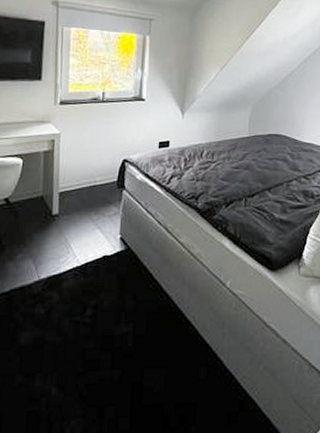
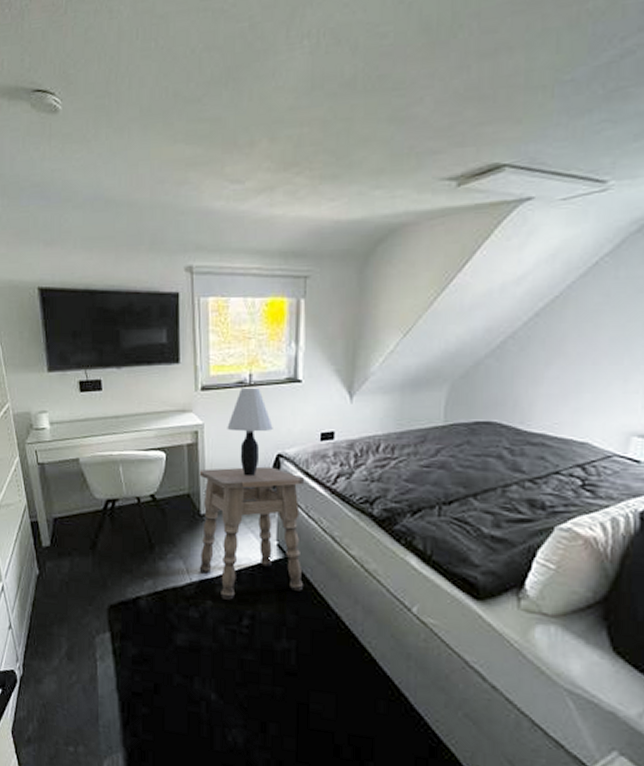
side table: none [47,170,146,293] -> present [199,466,305,600]
table lamp: none [81,103,121,179] -> present [227,387,273,477]

